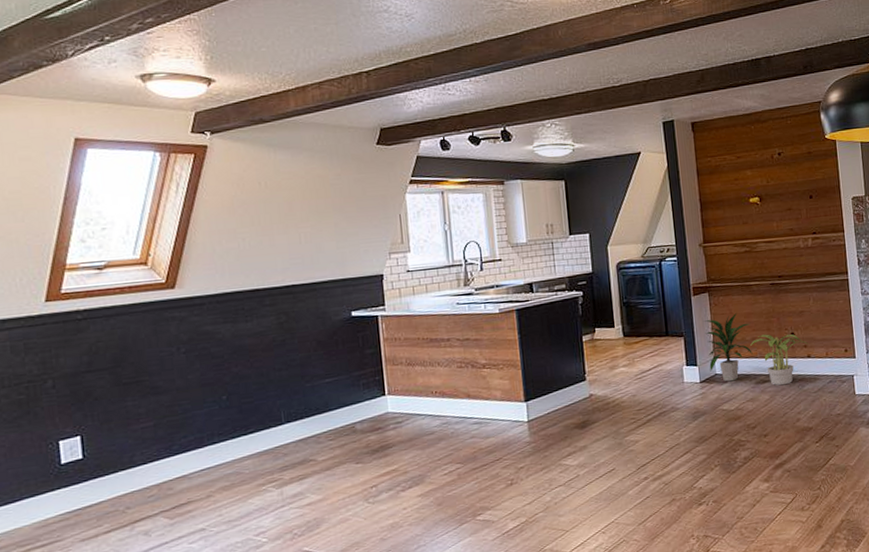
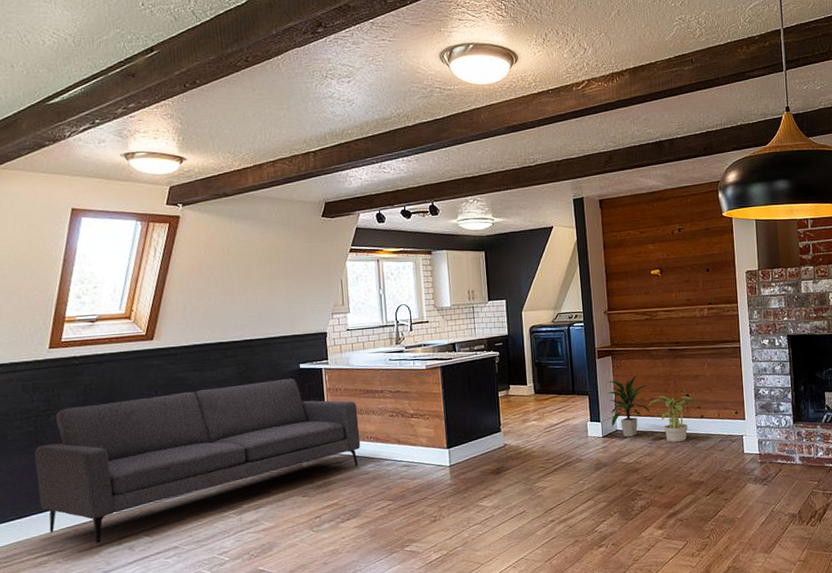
sofa: none [26,327,425,531] -> present [35,378,361,544]

